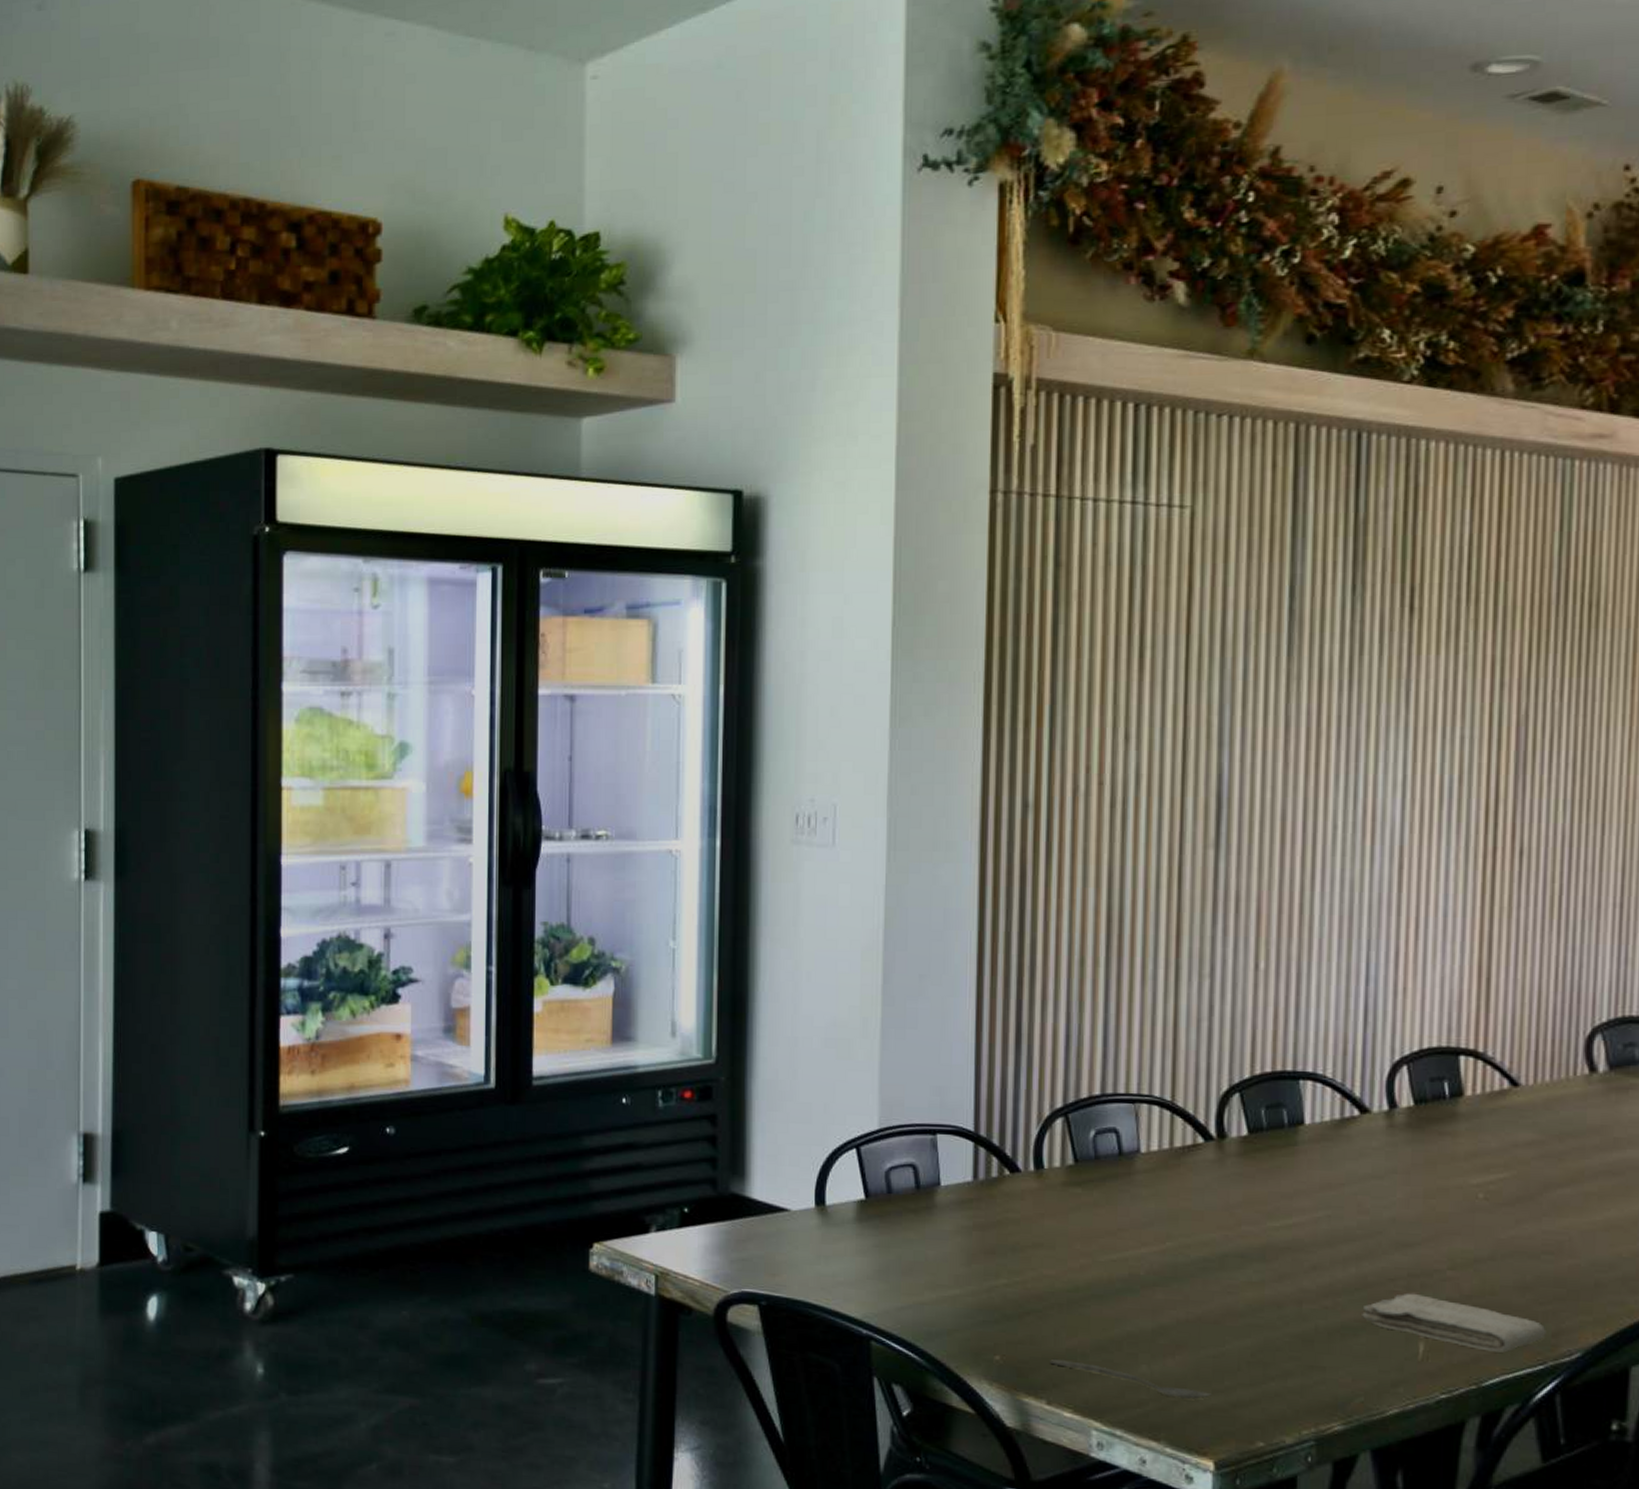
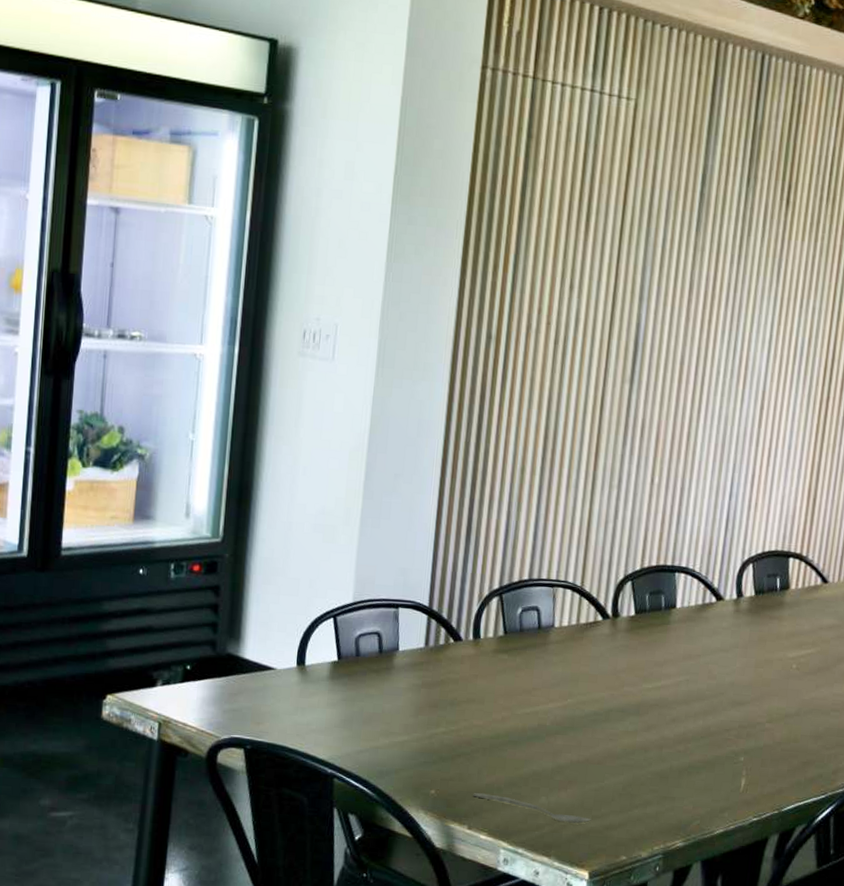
washcloth: present [1362,1292,1546,1353] -> none [704,740,829,786]

